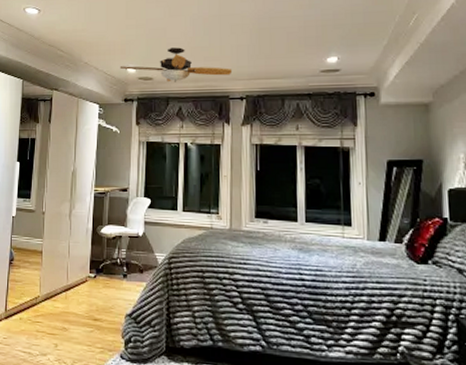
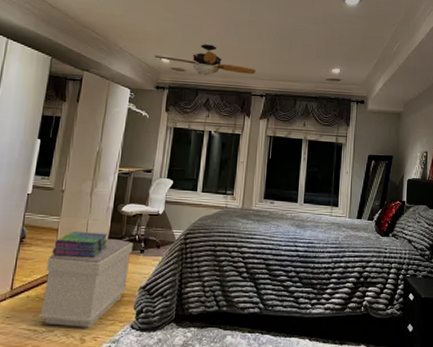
bench: none [31,261,115,354] -> present [38,238,133,327]
stack of books: none [39,254,90,281] -> present [52,232,108,257]

